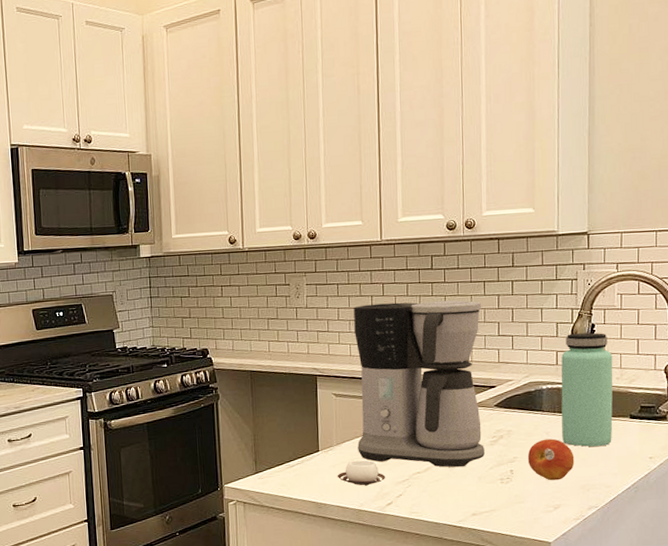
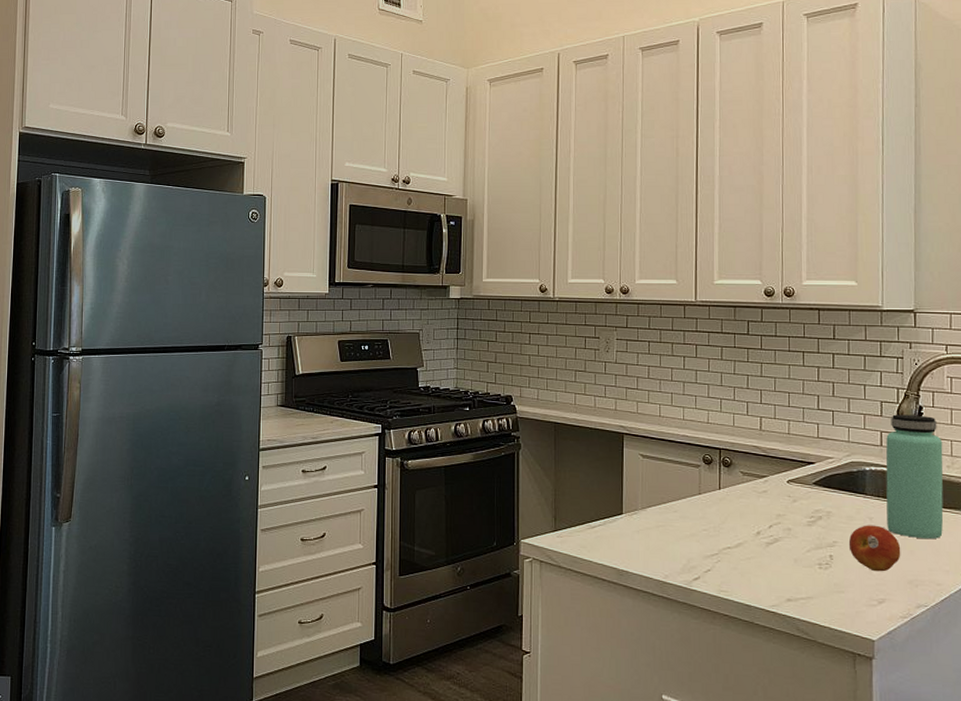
cup: present [337,460,386,486] -> none [641,528,693,557]
coffee maker: present [353,300,485,468] -> none [664,365,802,547]

